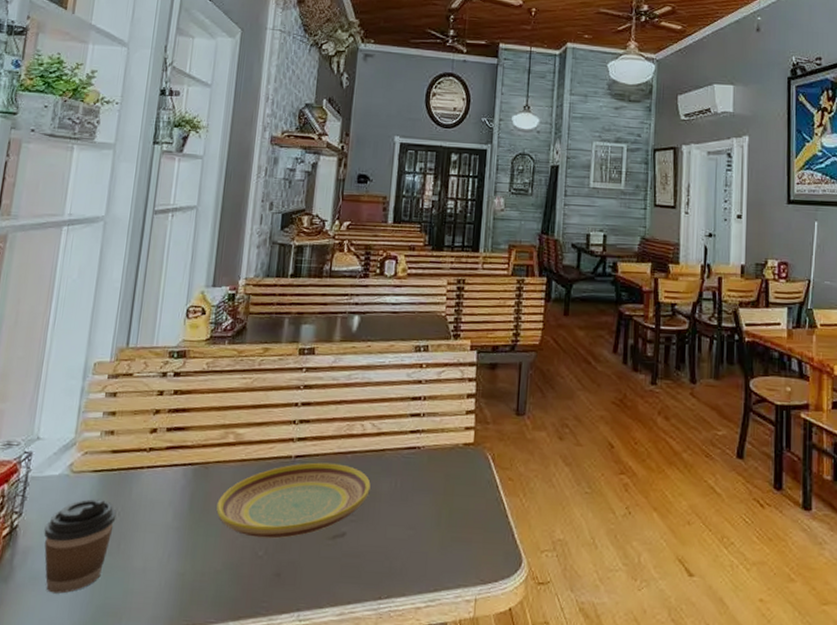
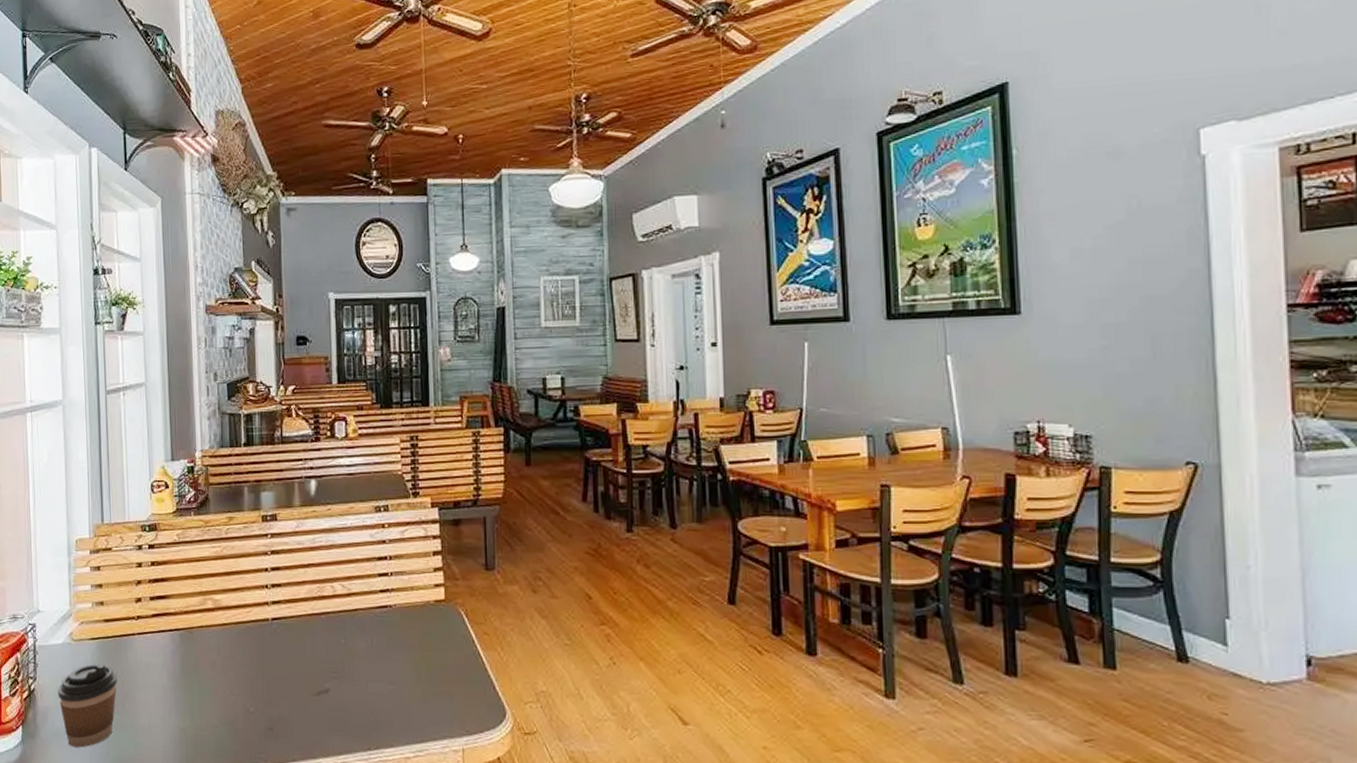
plate: present [216,462,371,539] -> none [206,624,348,696]

